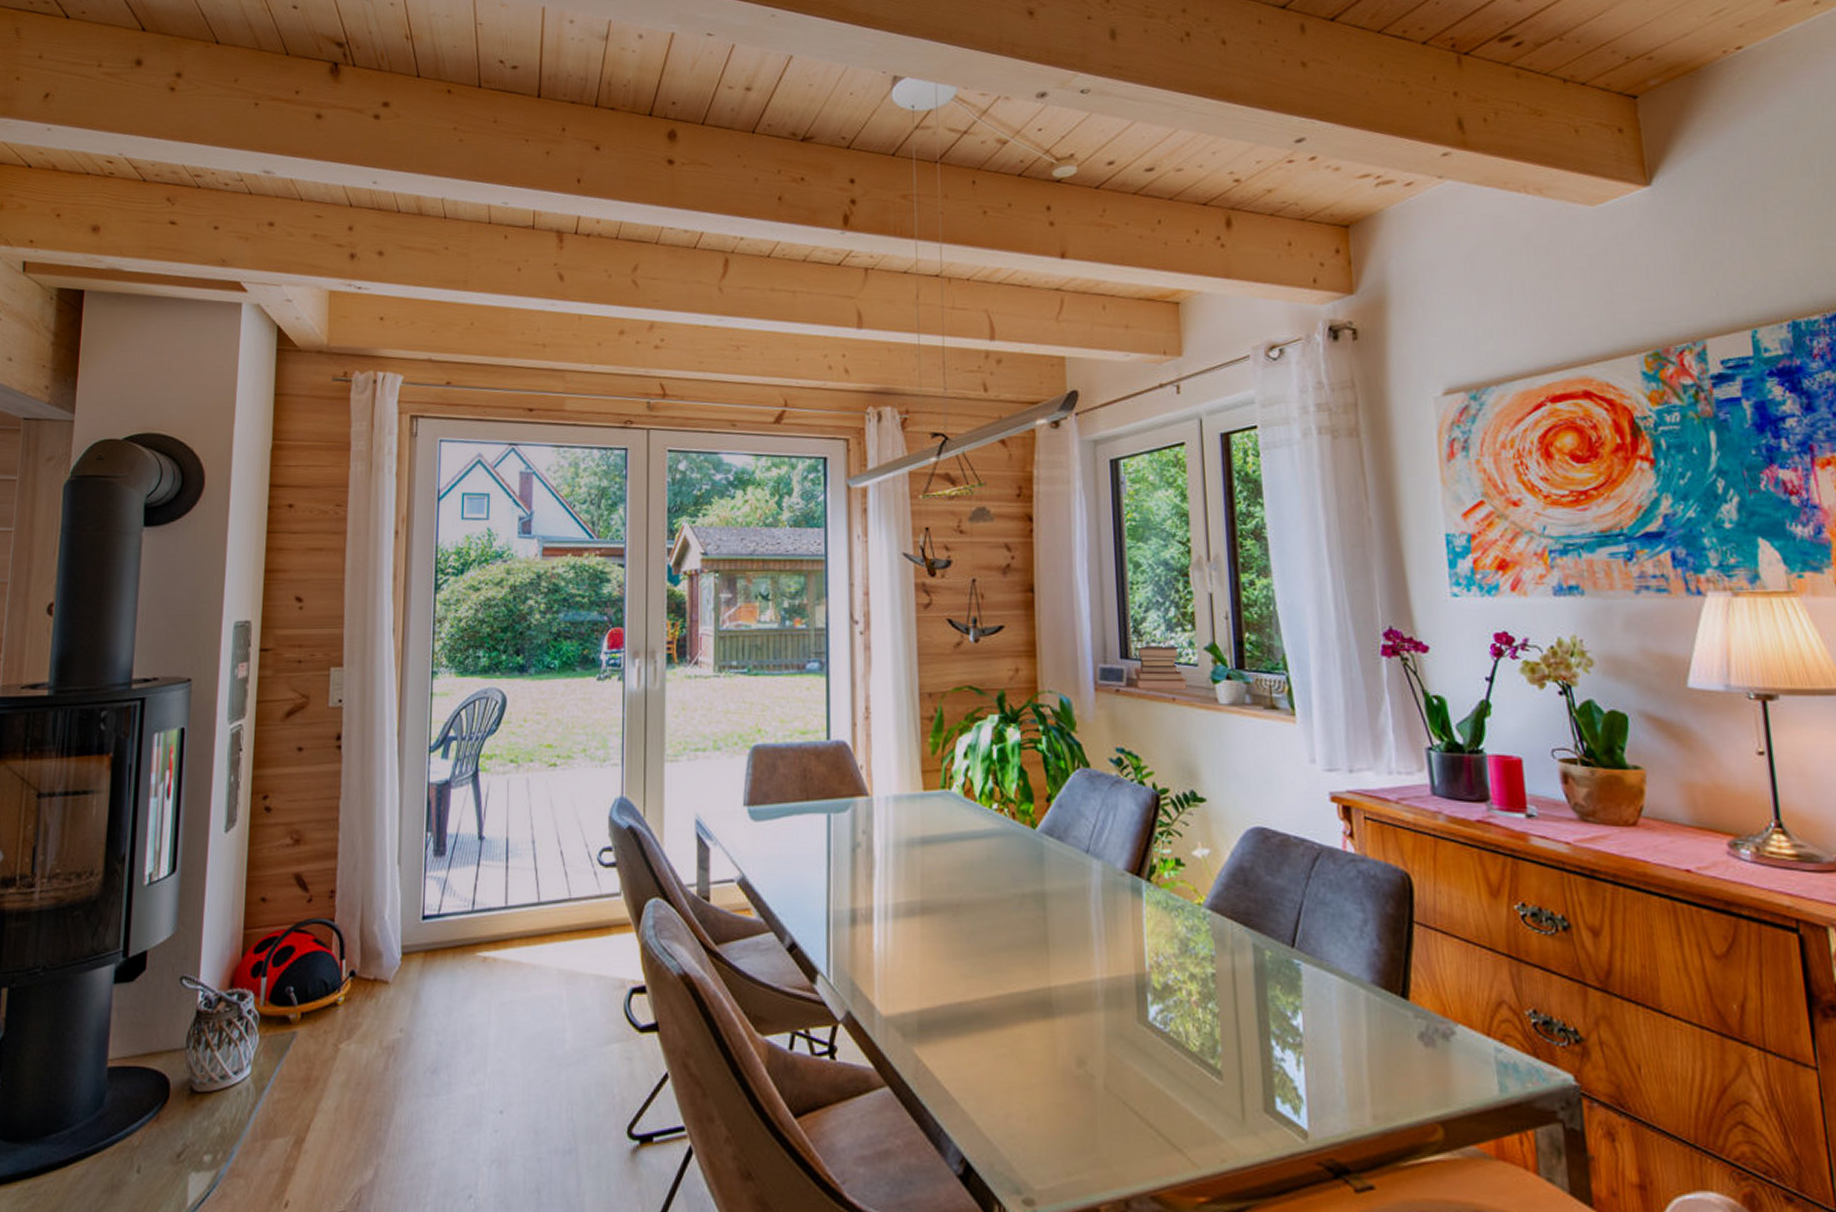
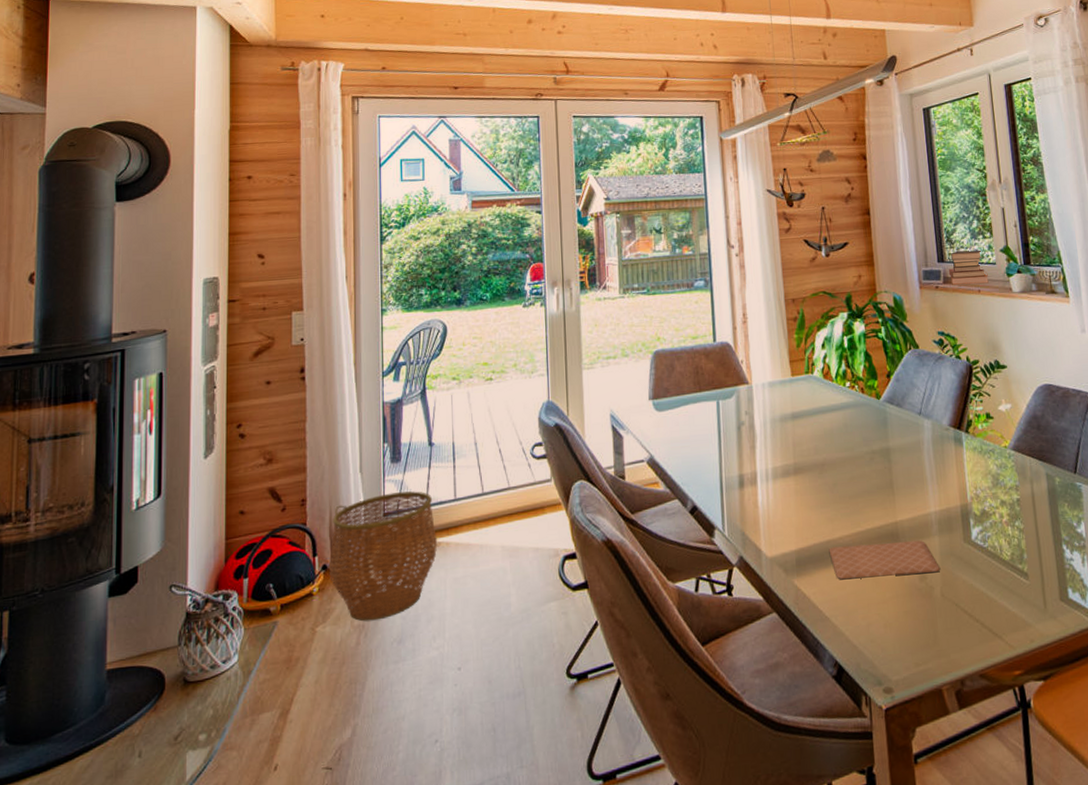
basket: none [356,892,484,1043] -> present [328,491,438,621]
placemat: none [960,1011,1104,1057] -> present [829,540,940,580]

